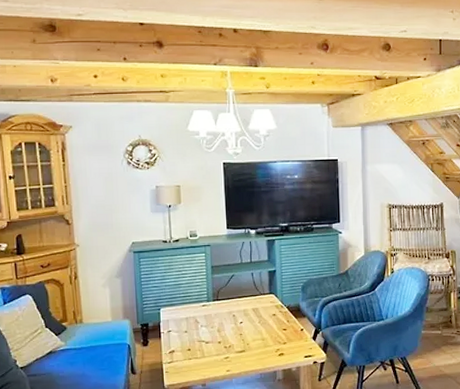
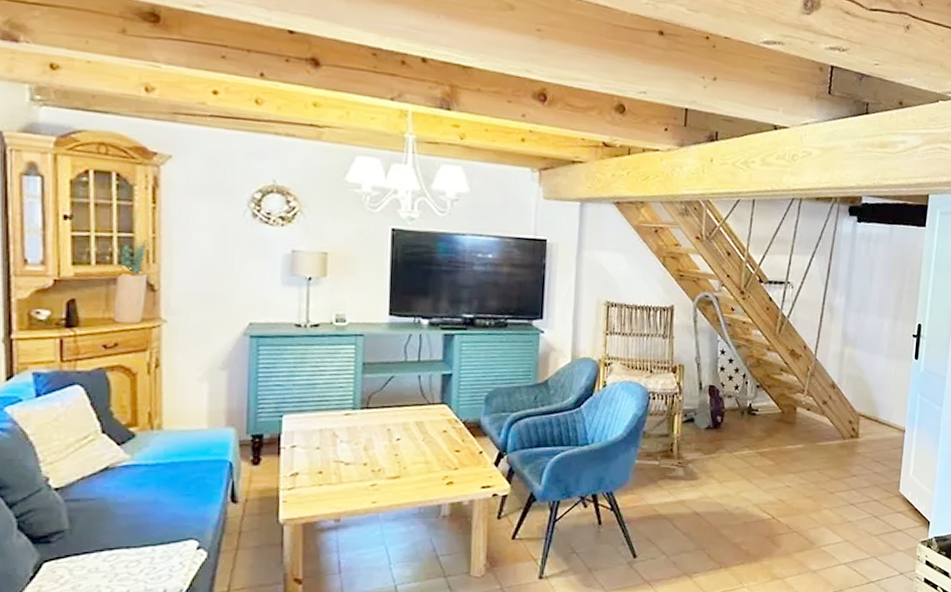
vase: none [44,188,65,250] -> present [113,239,149,326]

